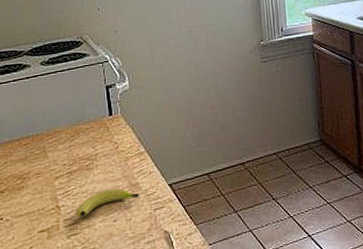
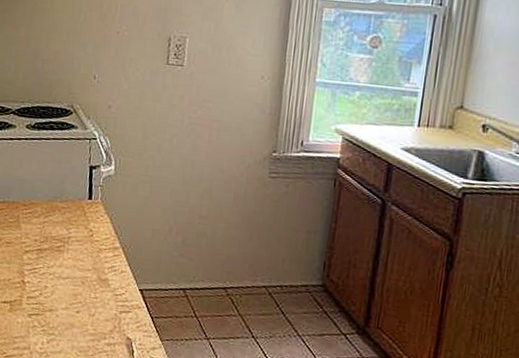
fruit: present [76,188,139,218] -> none [40,277,107,300]

